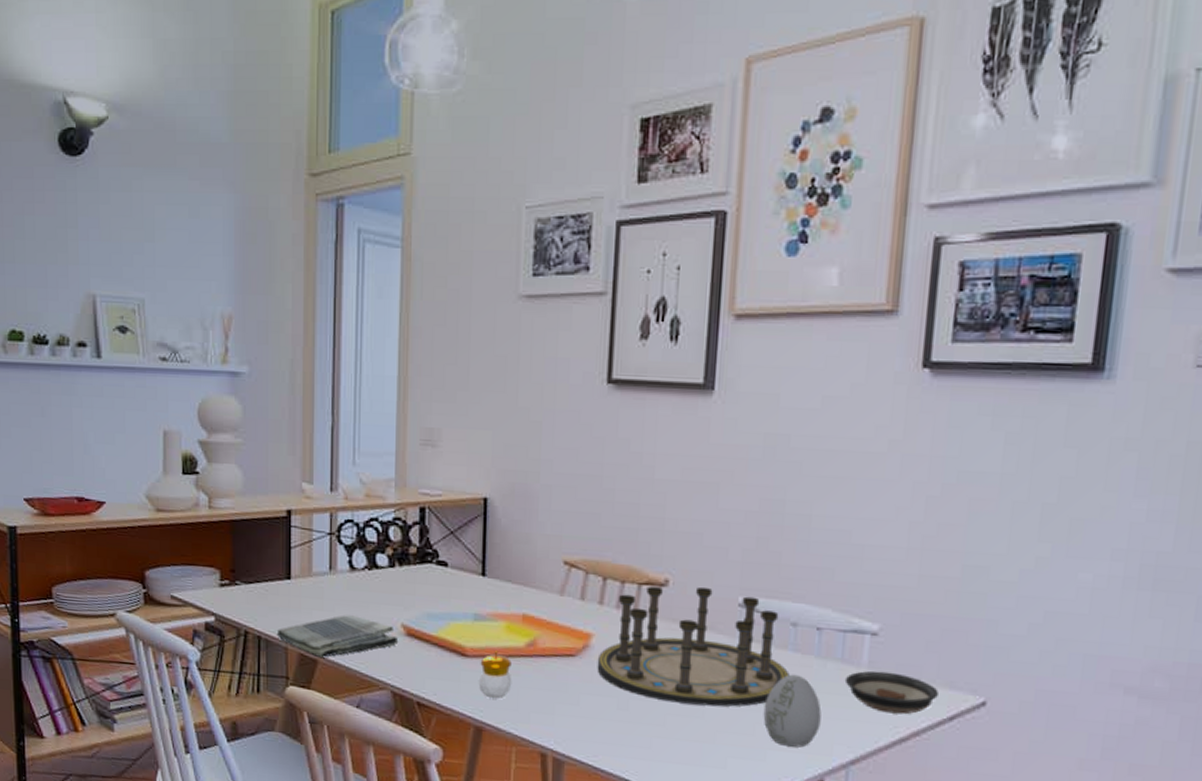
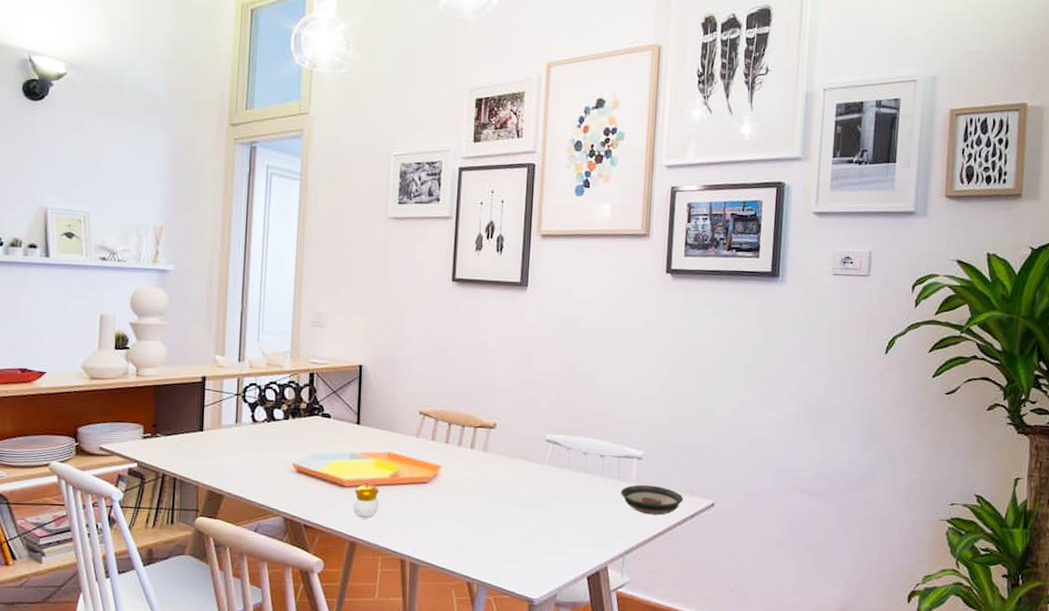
dish towel: present [276,615,399,659] -> none [189,458,290,494]
board game: present [597,585,790,707] -> none [444,428,582,516]
decorative egg: present [763,674,822,747] -> none [564,489,605,543]

